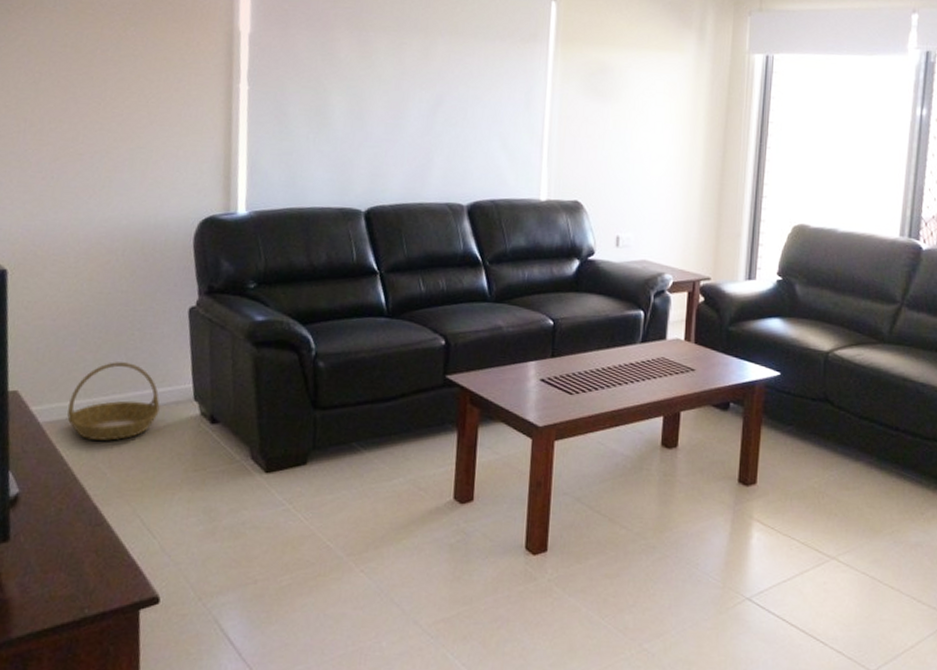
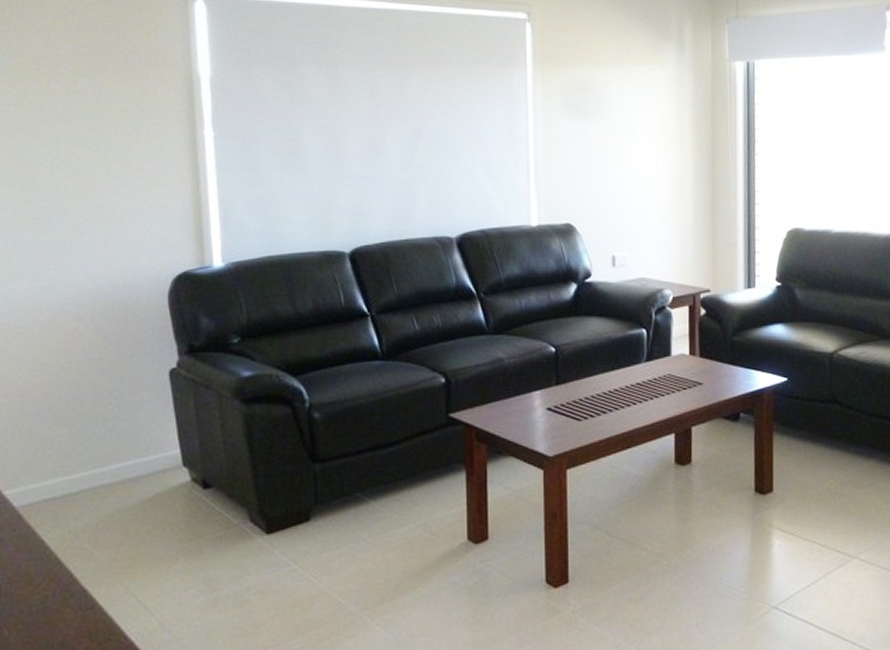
basket: present [67,362,160,441] -> none [45,434,146,520]

